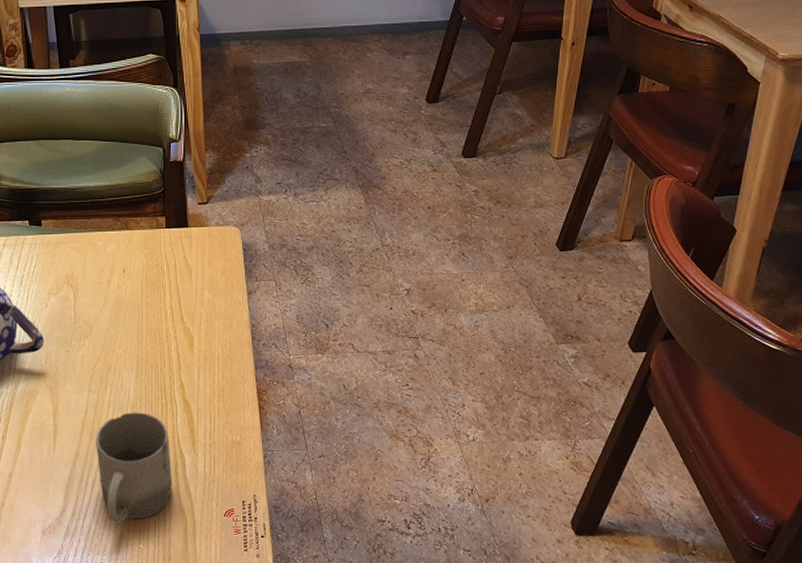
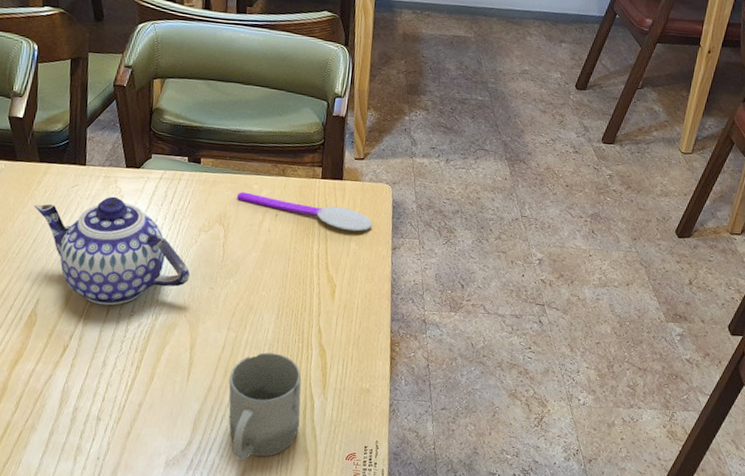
spoon: none [82,250,224,279] -> present [237,192,372,232]

